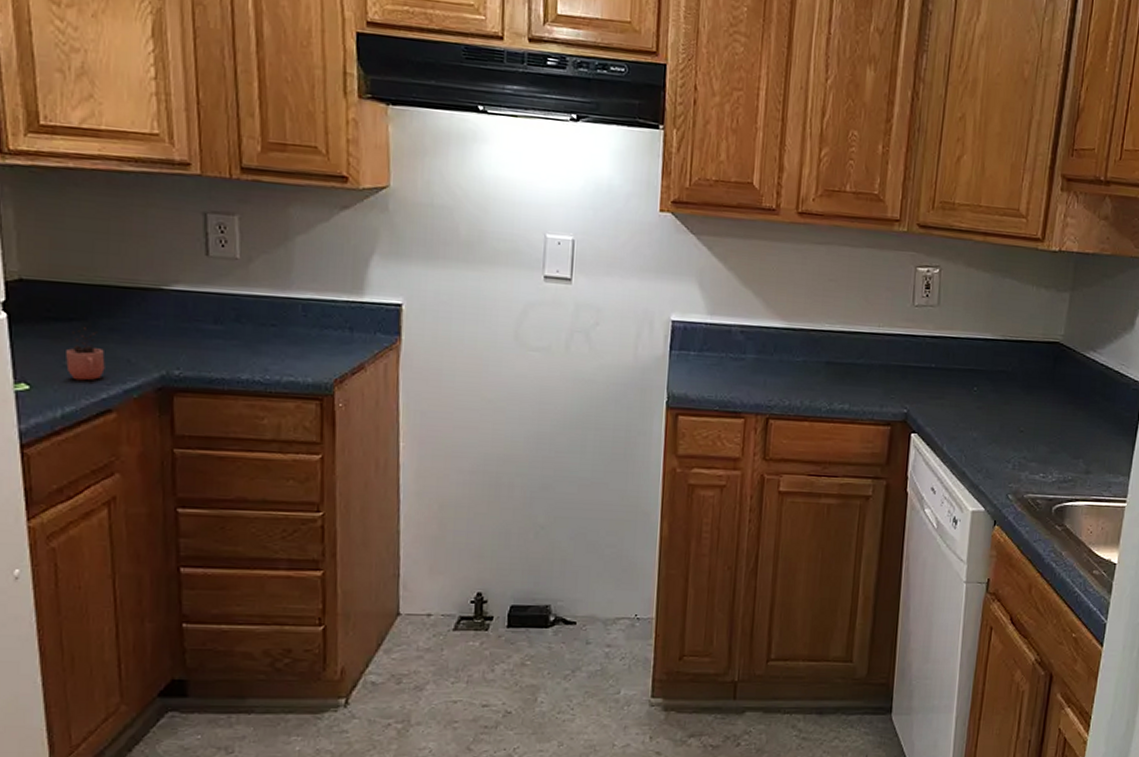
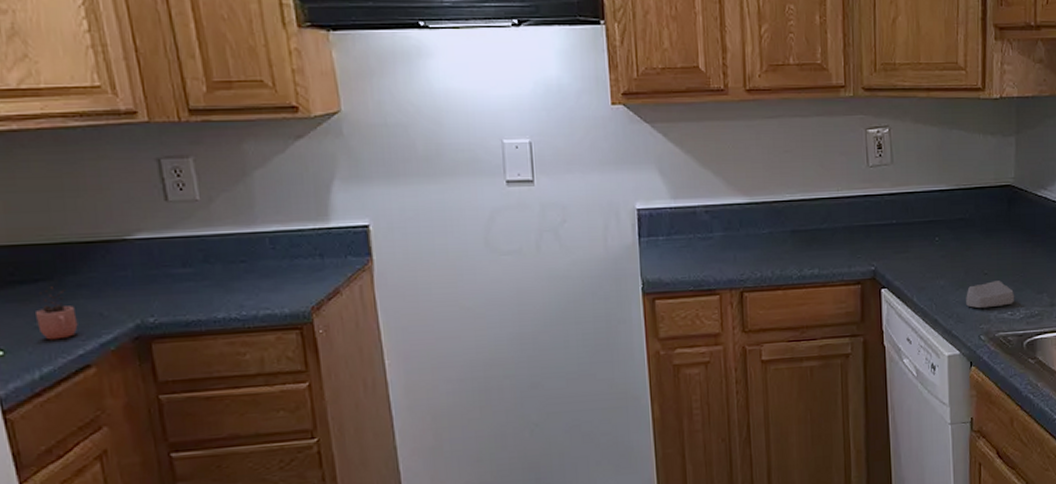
soap bar: none [997,439,1050,467] -> present [966,281,1015,309]

